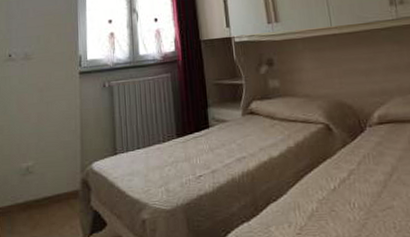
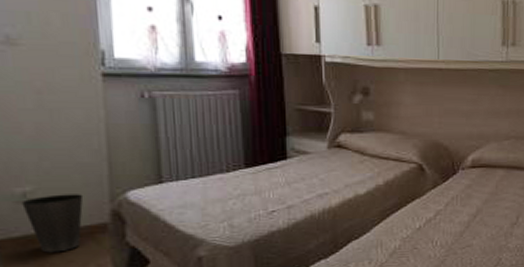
waste basket: none [25,166,64,216] -> present [21,194,84,253]

